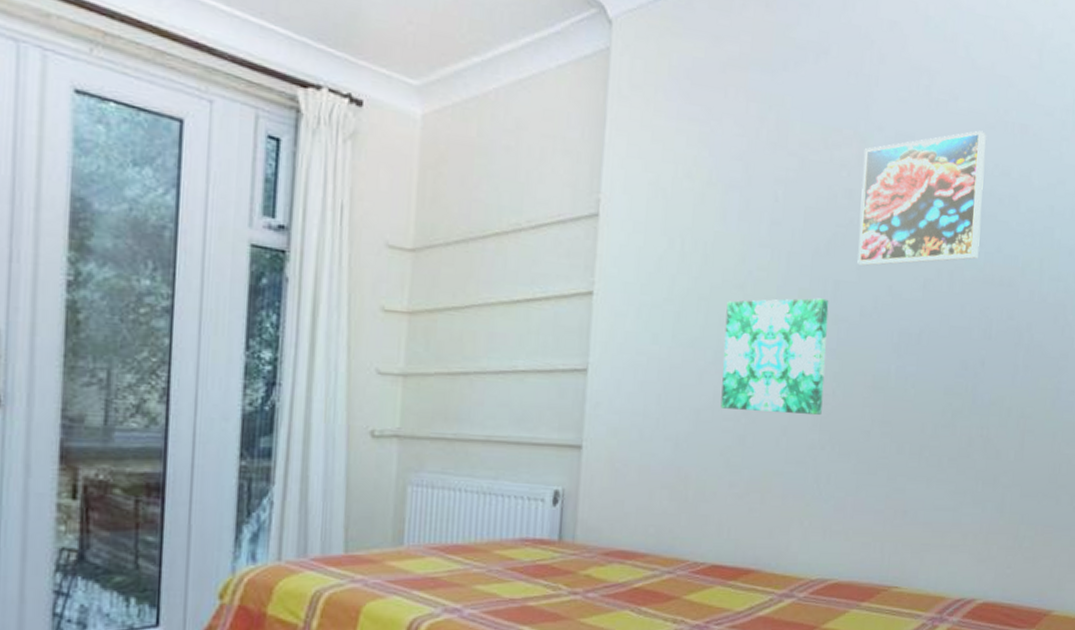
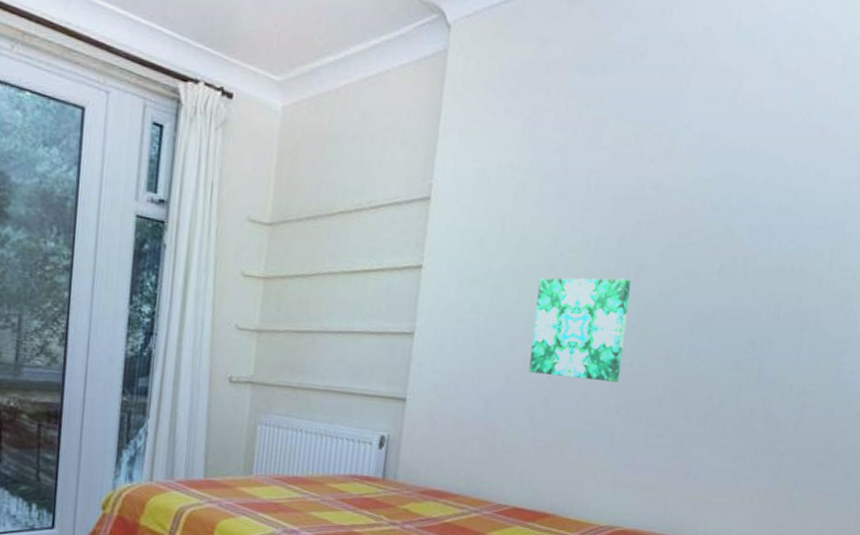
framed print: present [857,130,986,266] -> none [659,130,788,251]

